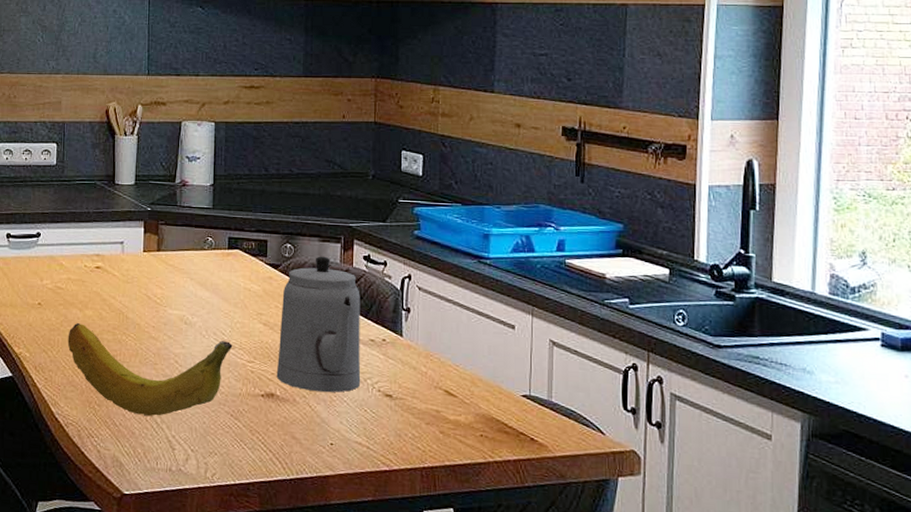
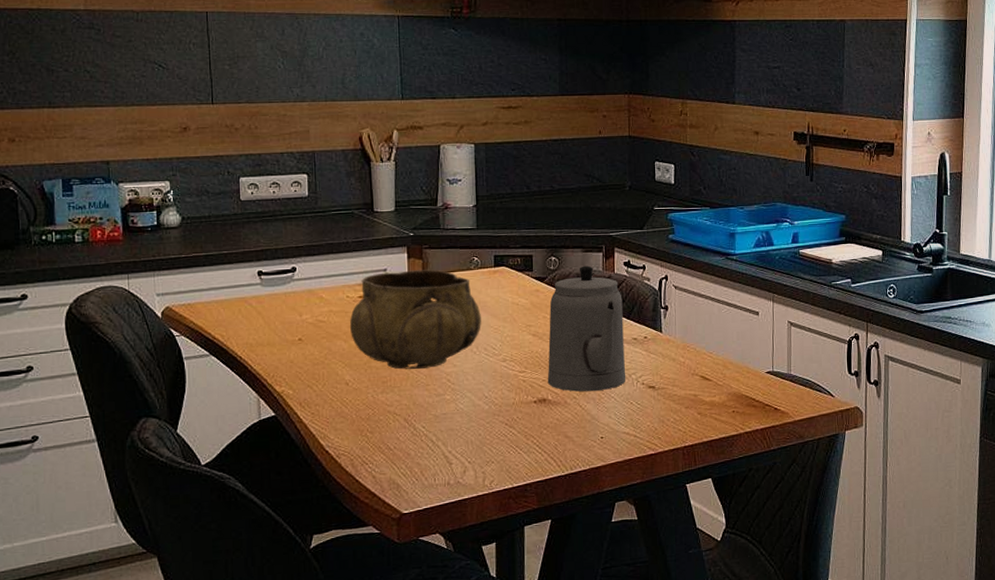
fruit: present [67,322,233,416] -> none [333,354,504,436]
decorative bowl: none [85,245,212,347] -> present [349,269,481,370]

